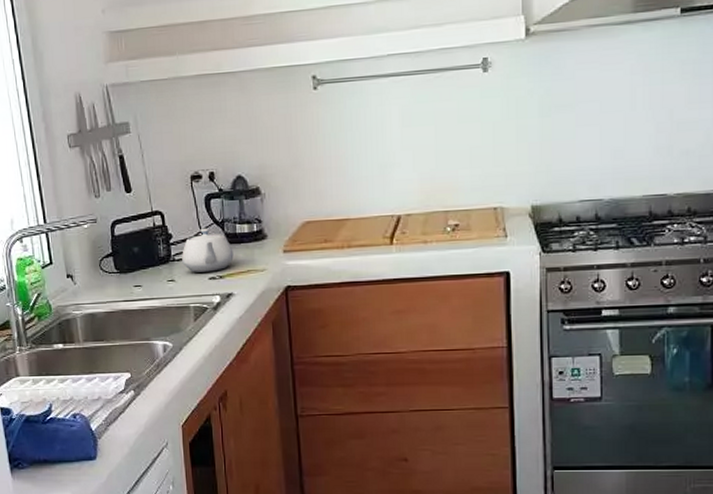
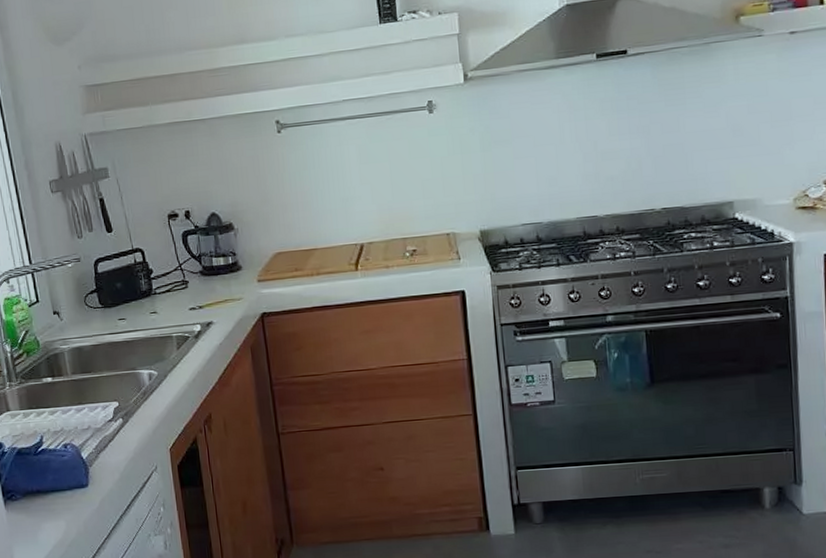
teapot: present [182,228,234,272] -> none [162,262,212,304]

